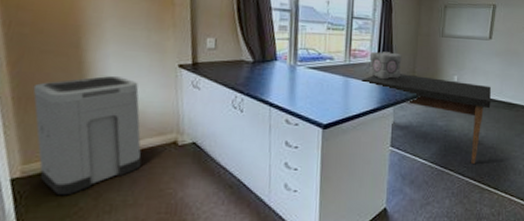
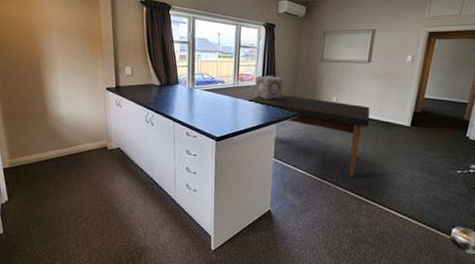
trash can: present [33,75,142,196] -> none [13,96,83,182]

